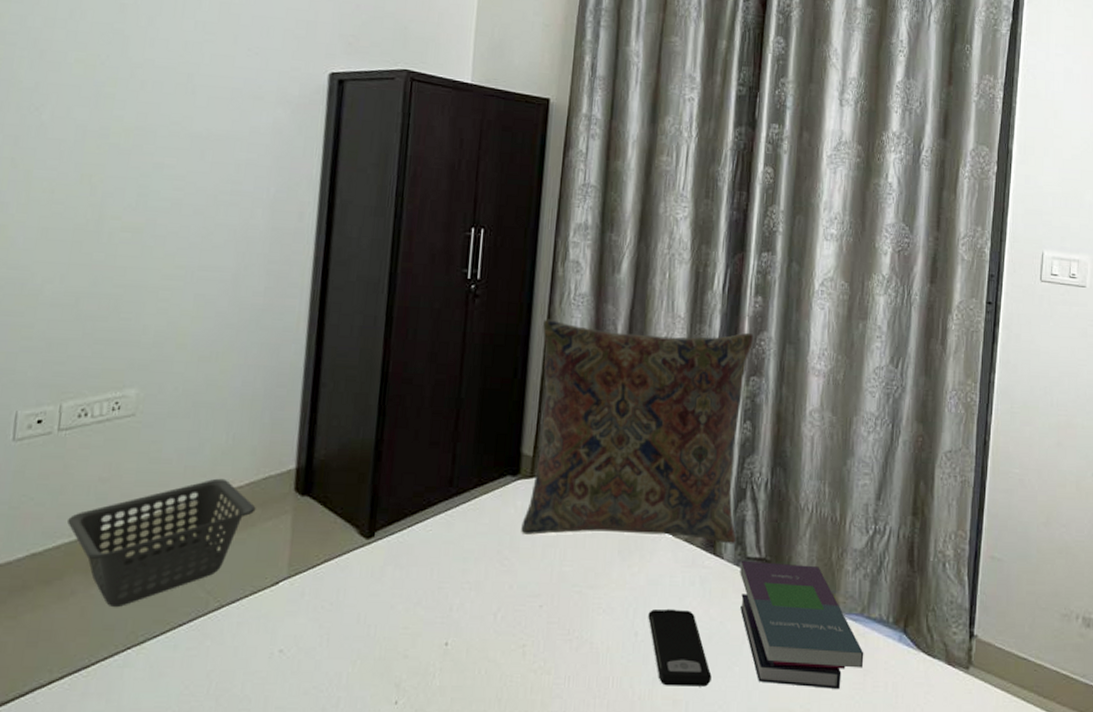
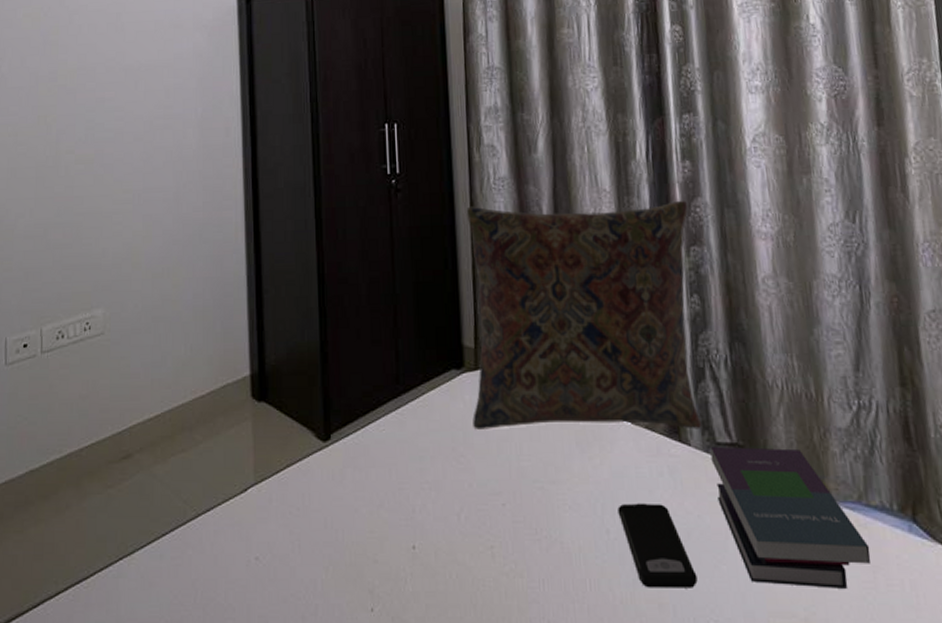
laundry basket: present [66,478,256,608] -> none [56,389,218,520]

